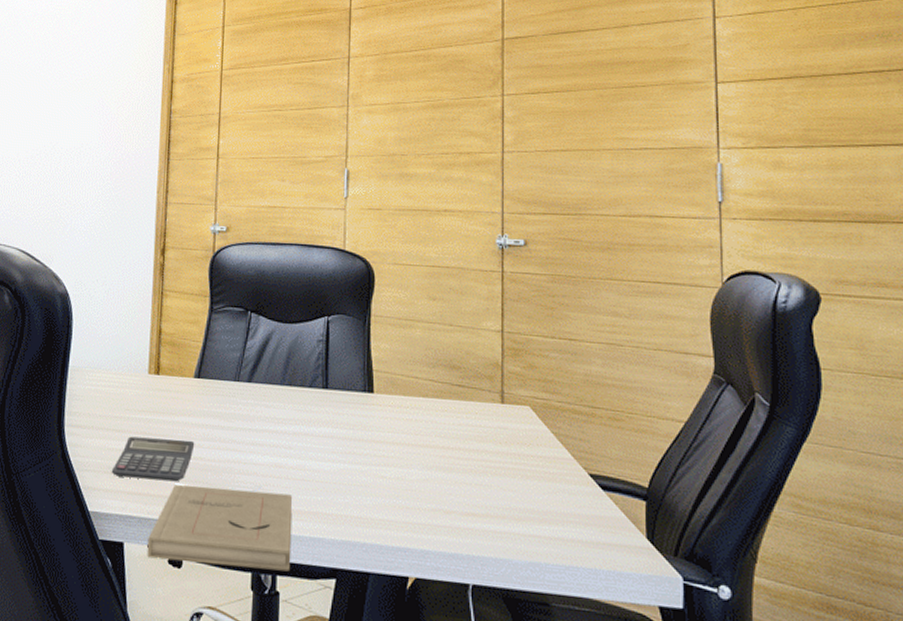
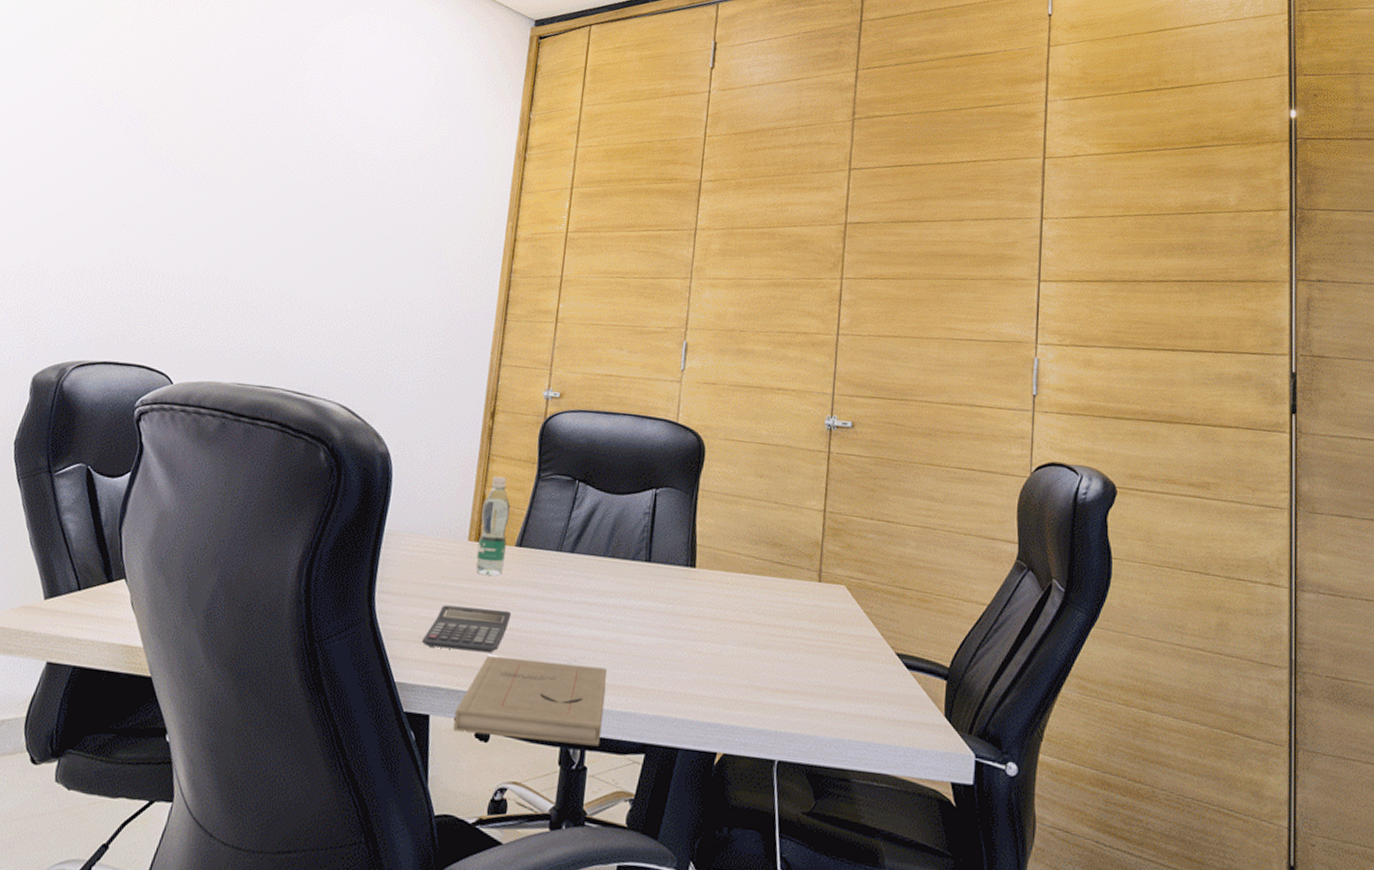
bottle: none [157,310,187,408] -> present [475,475,511,577]

